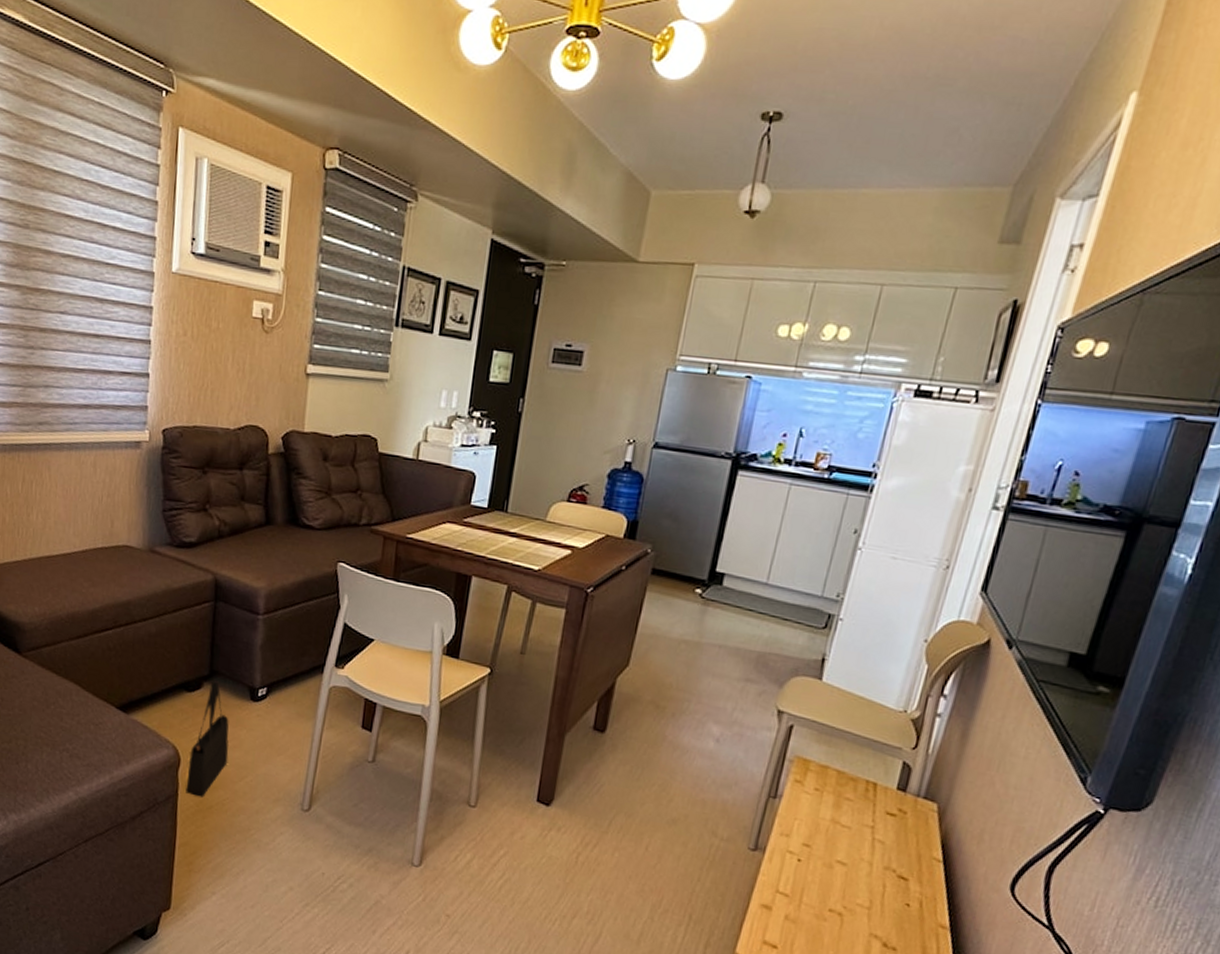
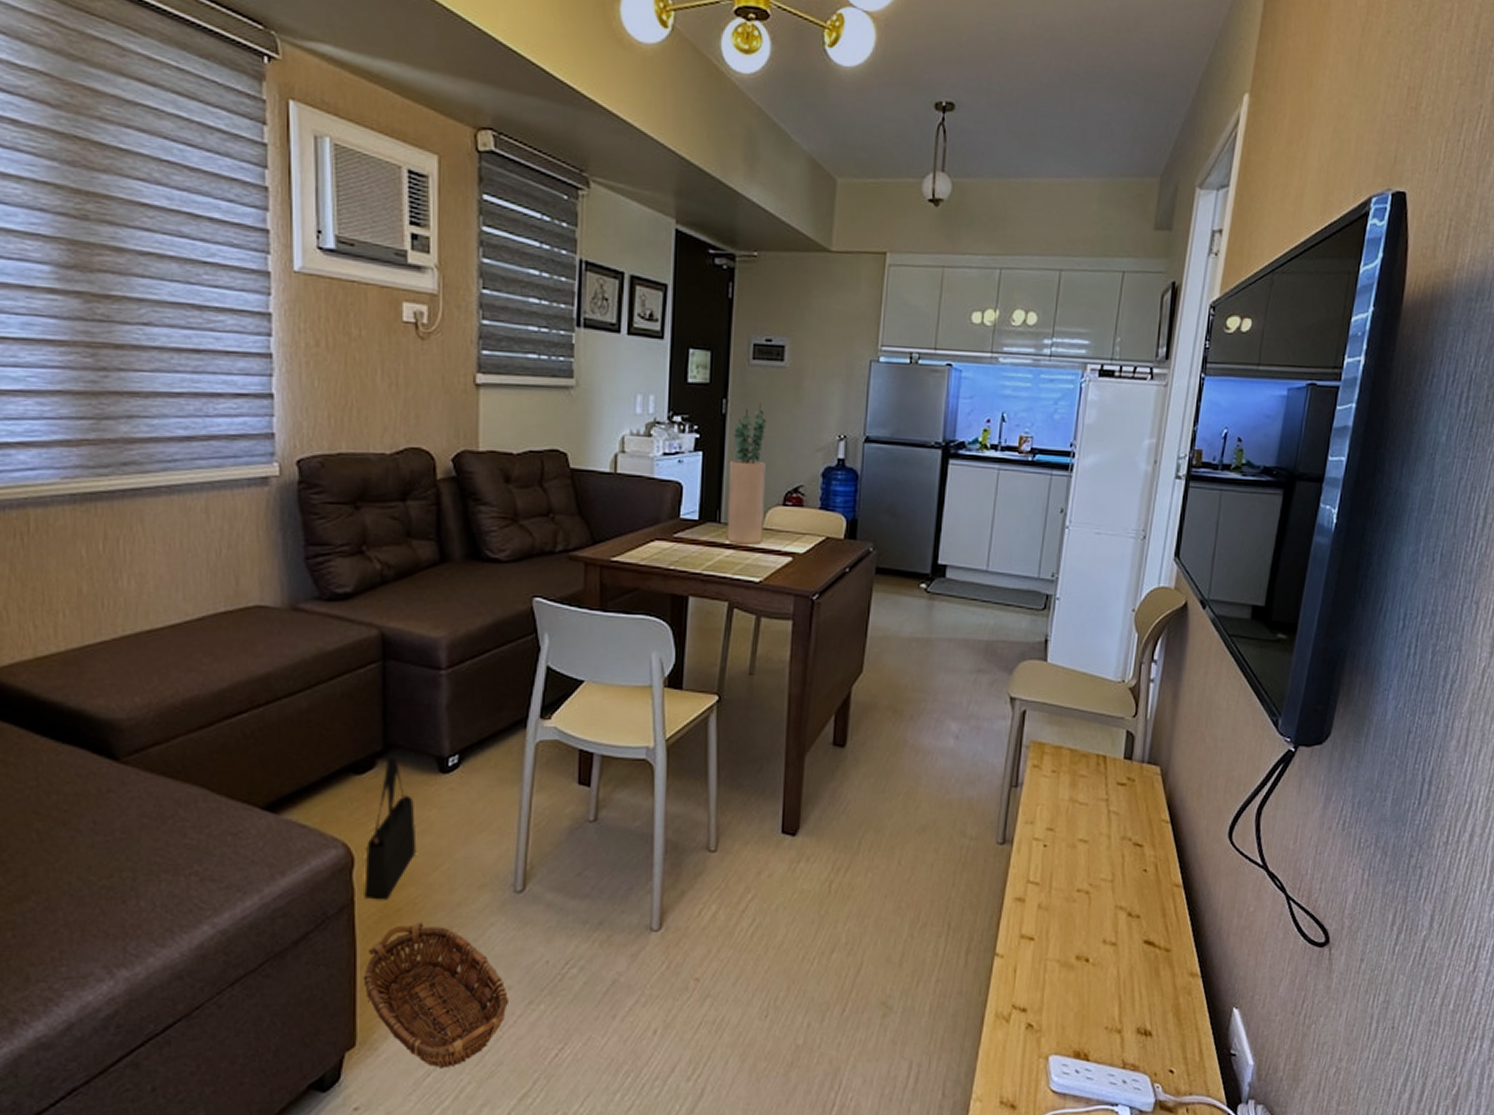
basket: none [180,820,291,943] -> present [363,922,510,1069]
vase: none [511,405,559,536] -> present [726,403,766,545]

